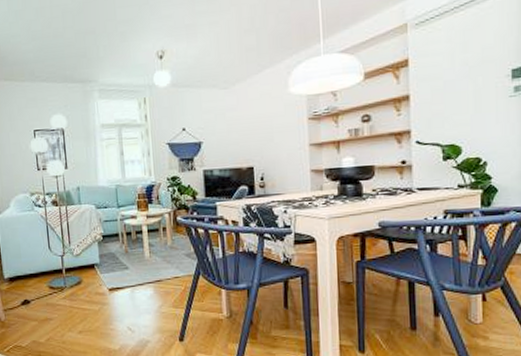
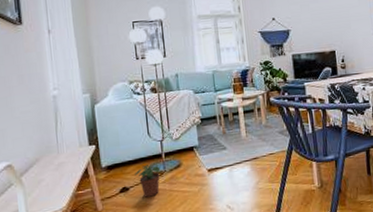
potted plant: none [36,278,61,312] -> present [135,163,161,197]

